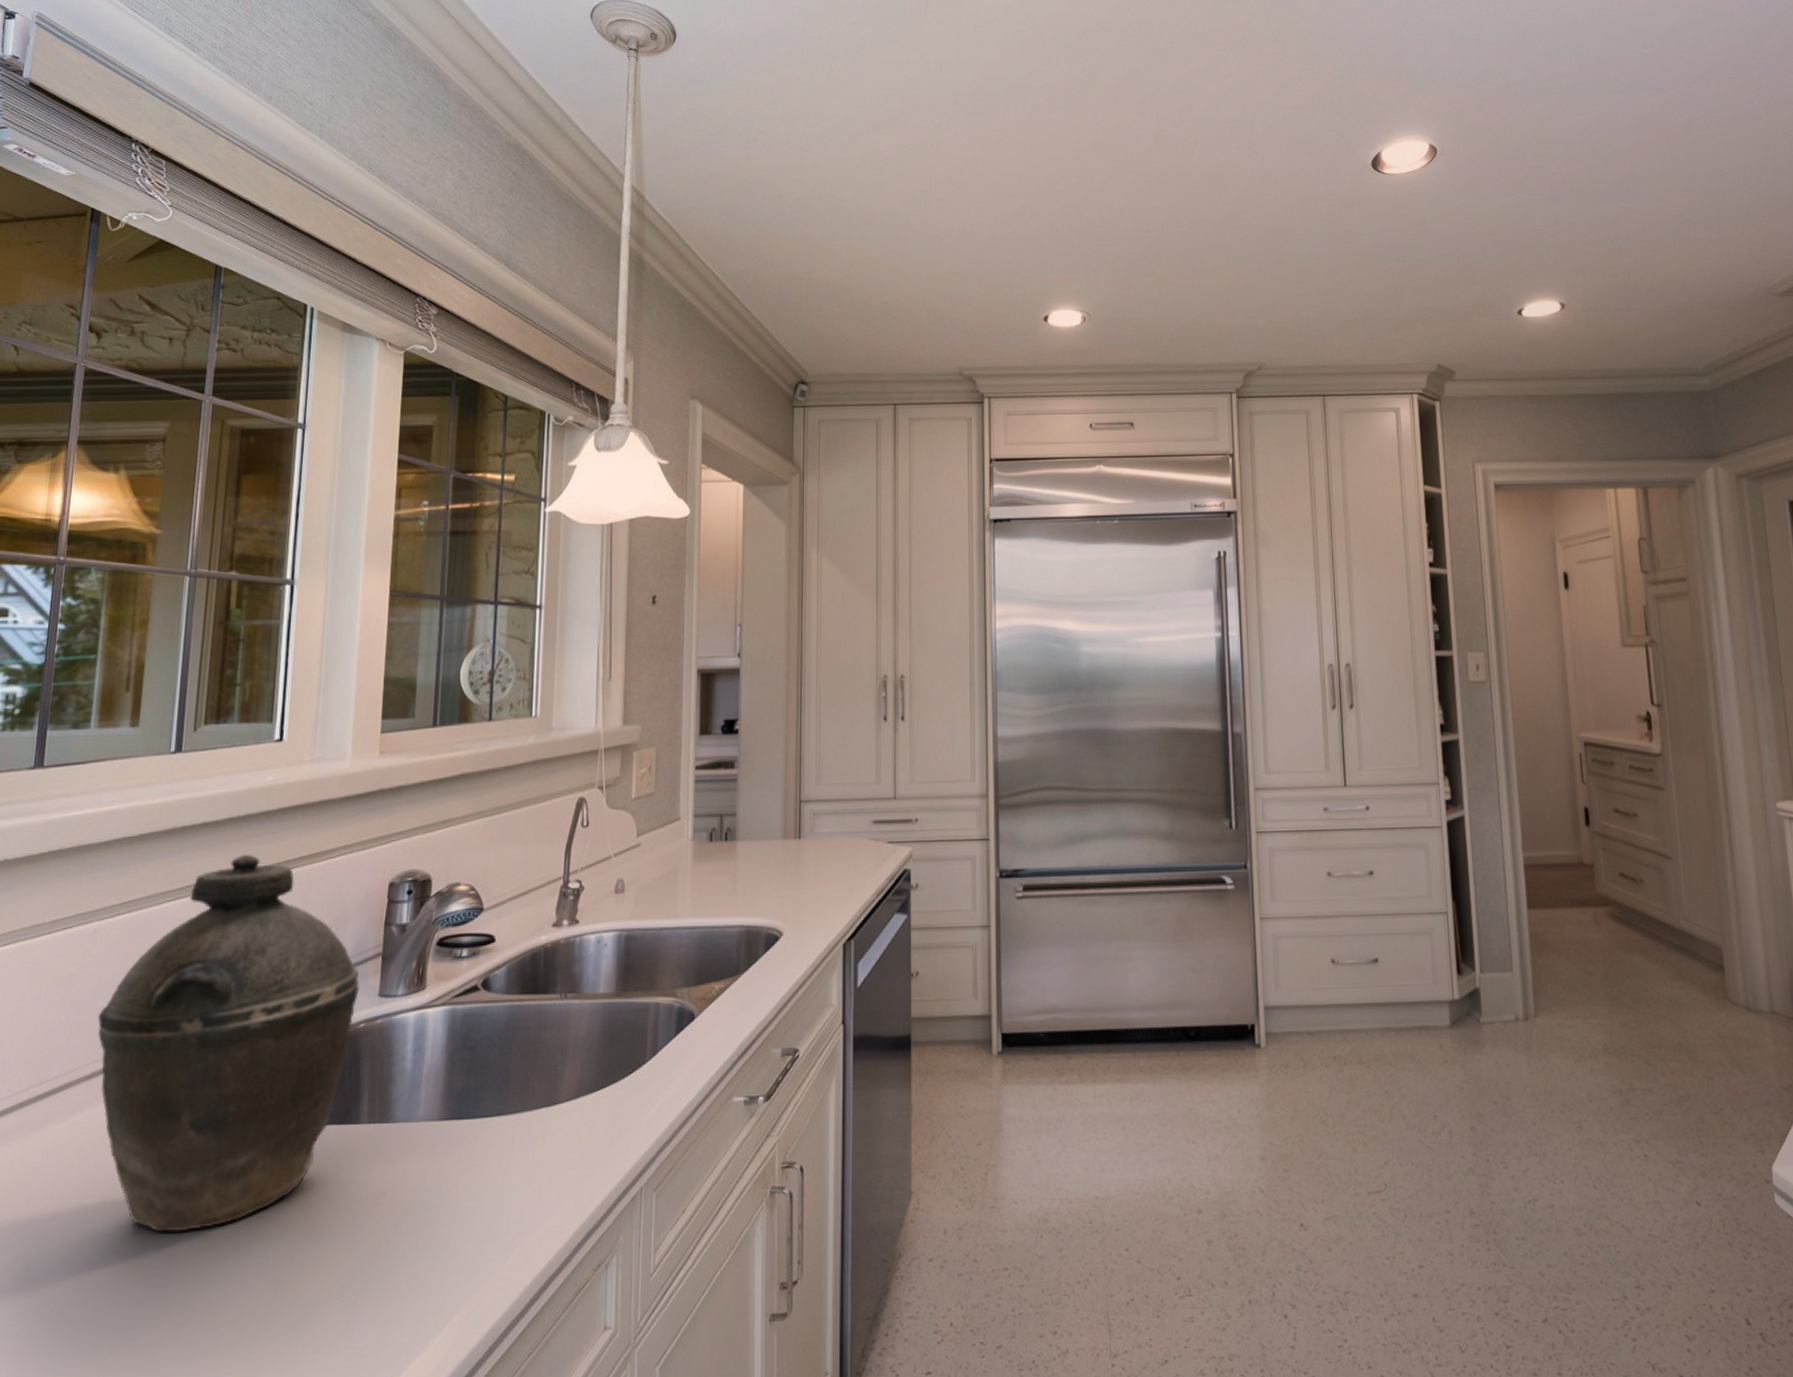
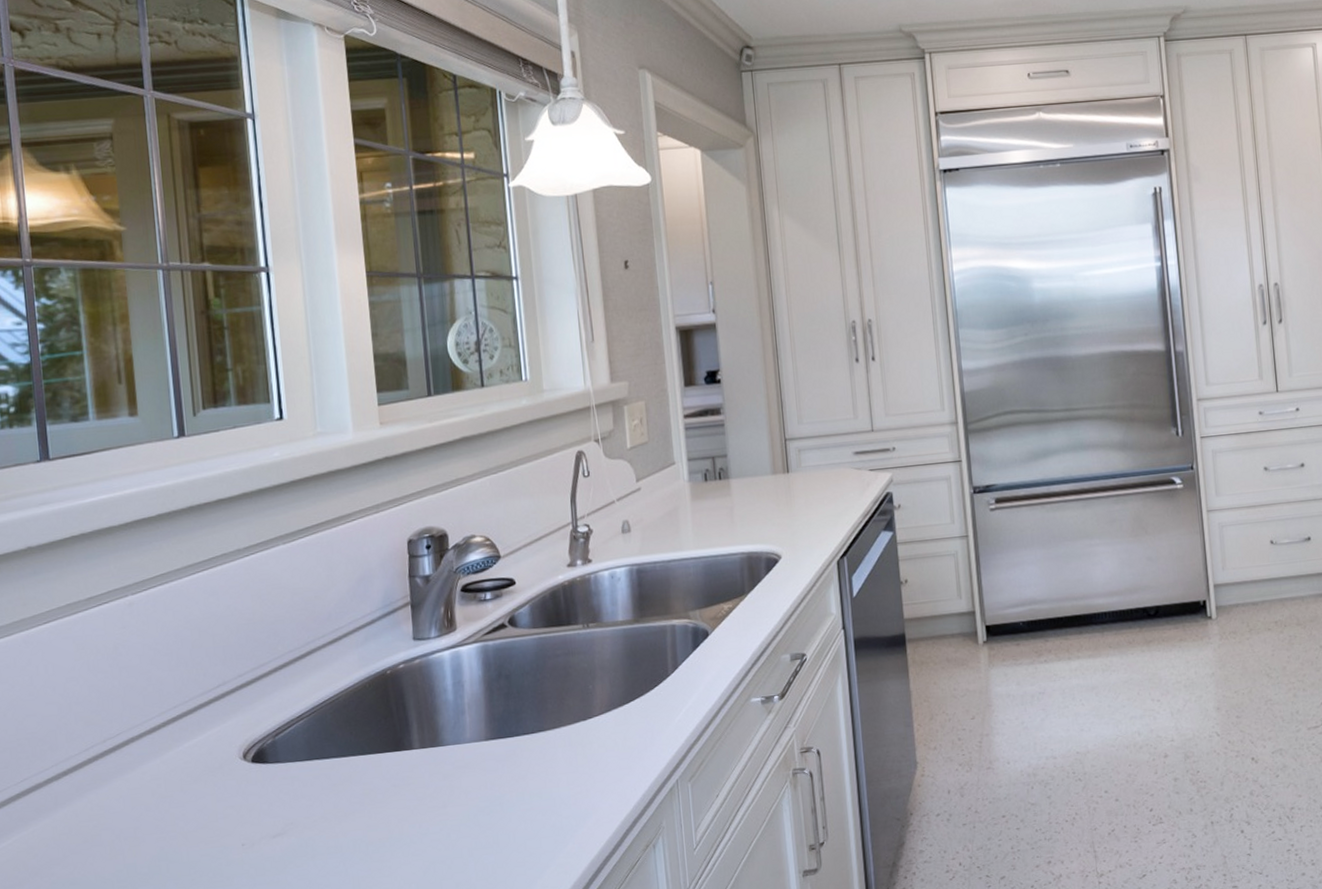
kettle: present [98,854,360,1233] -> none [149,524,395,856]

